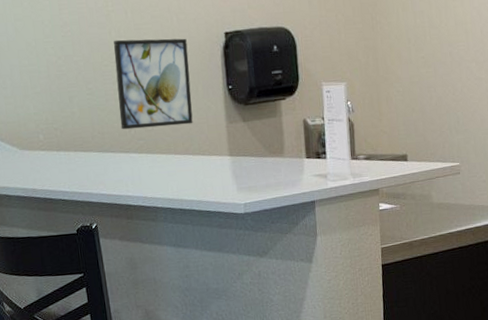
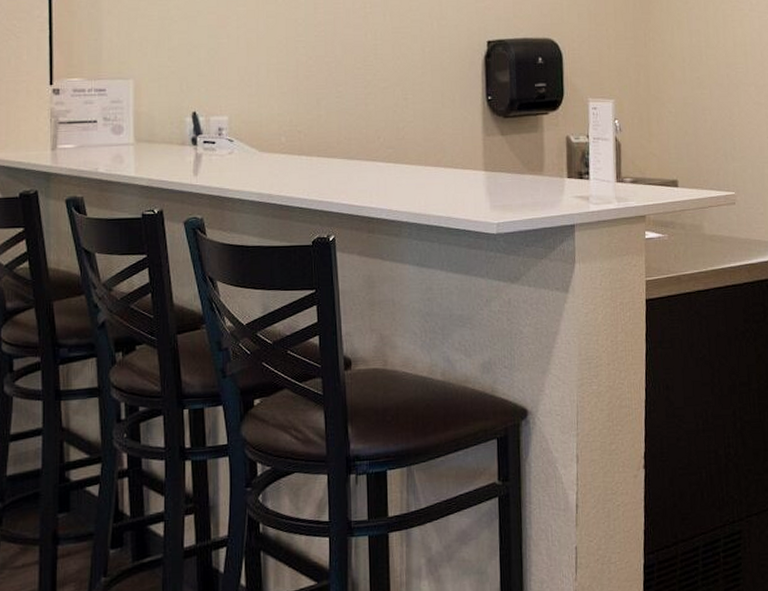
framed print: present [114,38,193,130] -> none [368,42,448,137]

